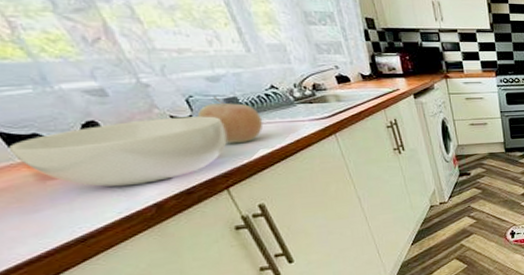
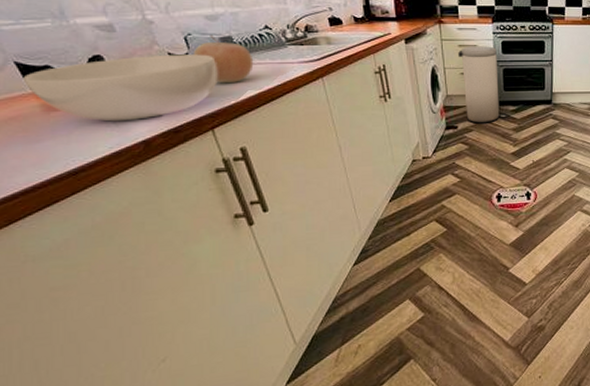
pedal bin: none [466,98,515,170] -> present [458,46,507,125]

